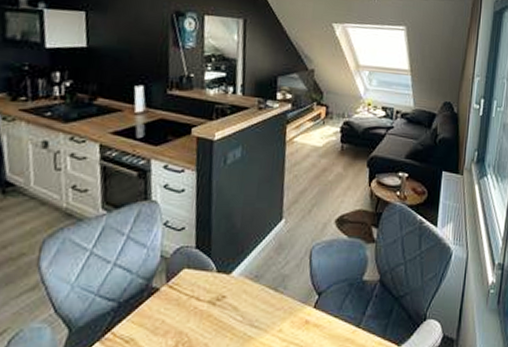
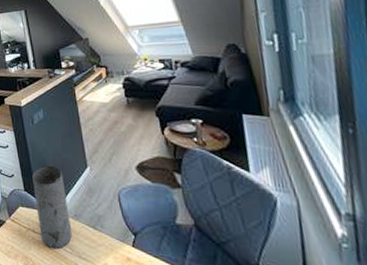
vase: none [206,216,251,319] -> present [32,165,73,250]

